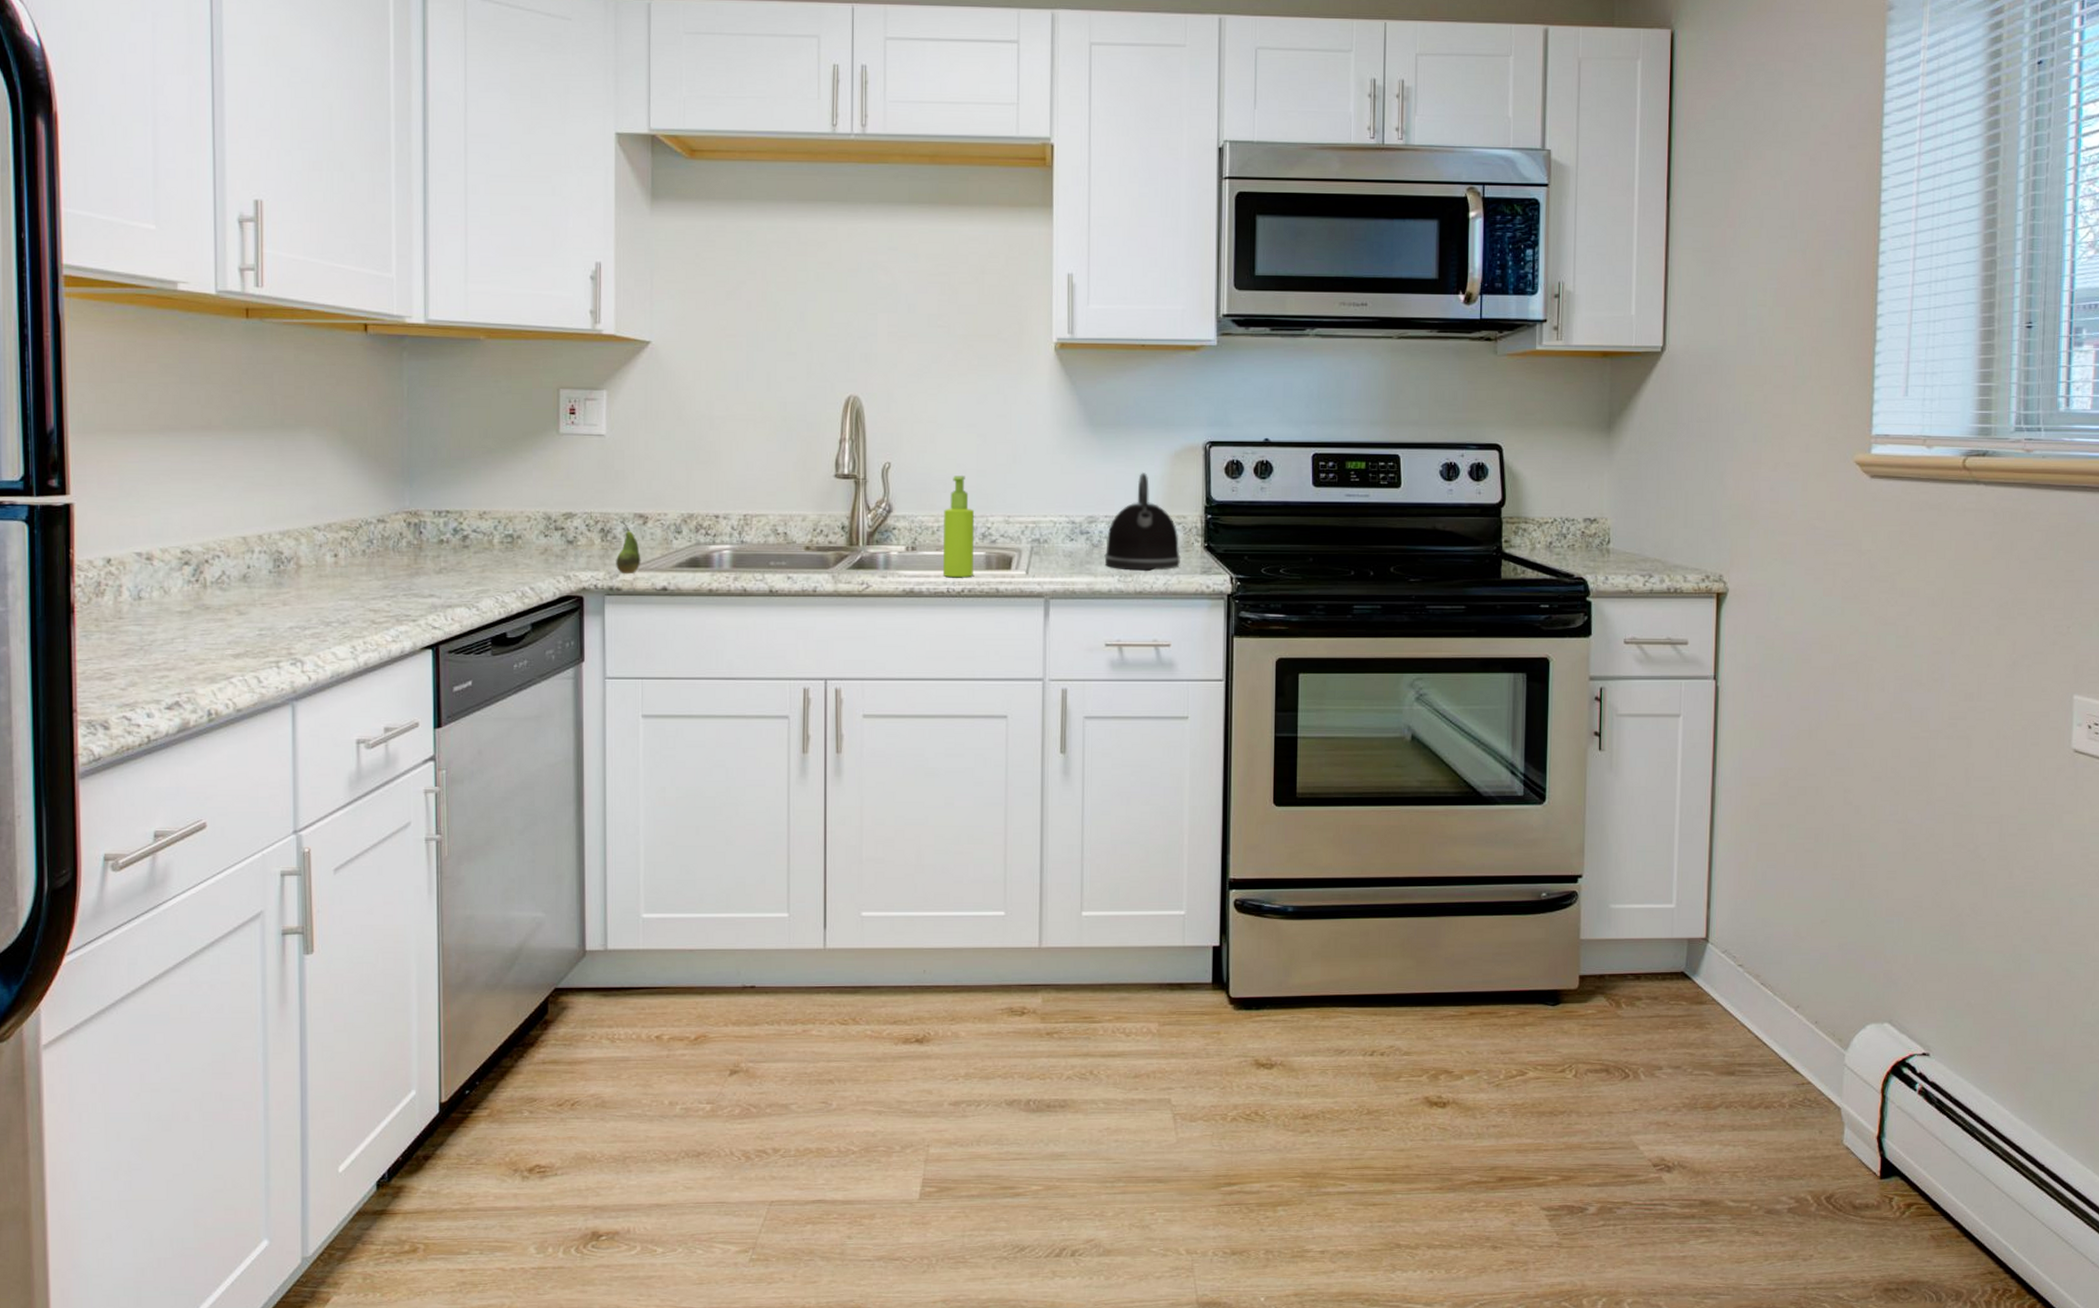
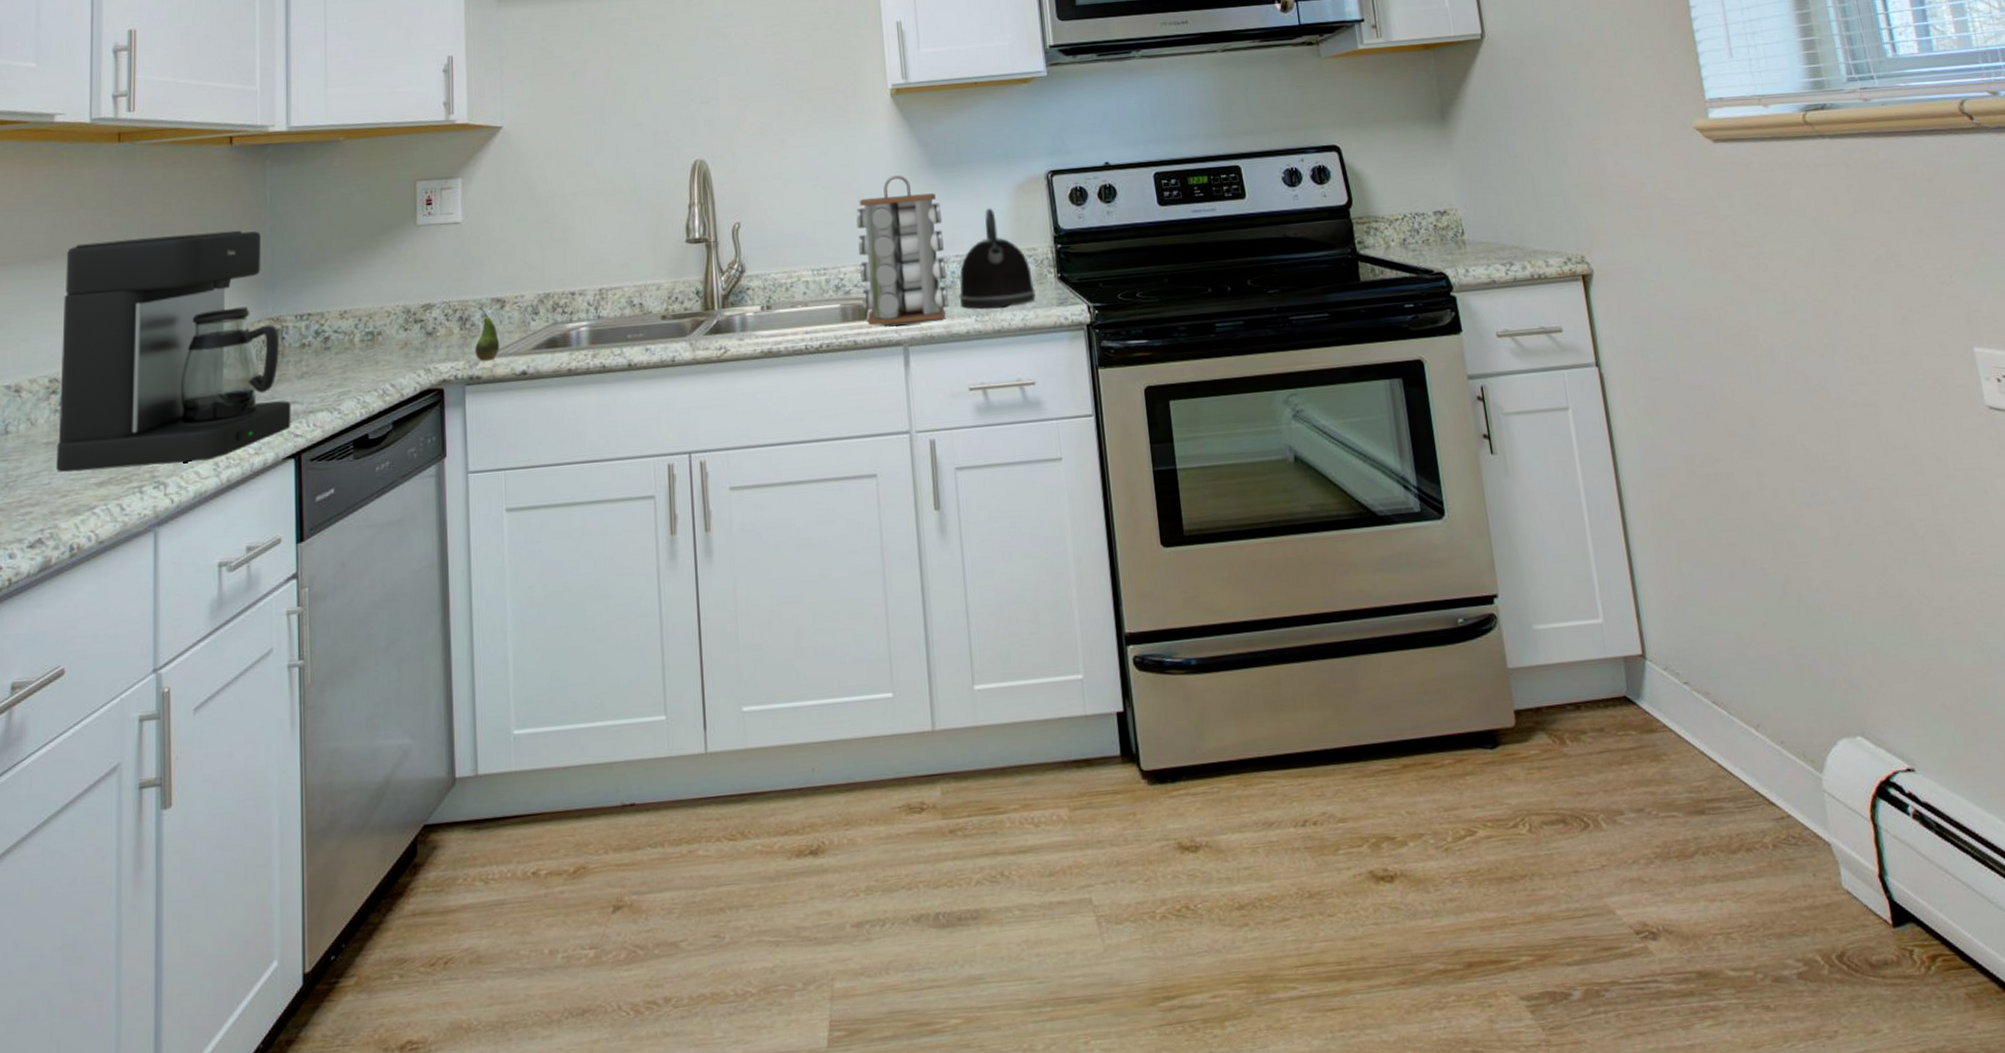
coffee maker: none [191,419,429,644] -> present [56,230,291,473]
soap dispenser: present [942,476,975,578] -> none [796,229,830,334]
spice rack: none [1007,430,1095,579] -> present [856,174,949,326]

